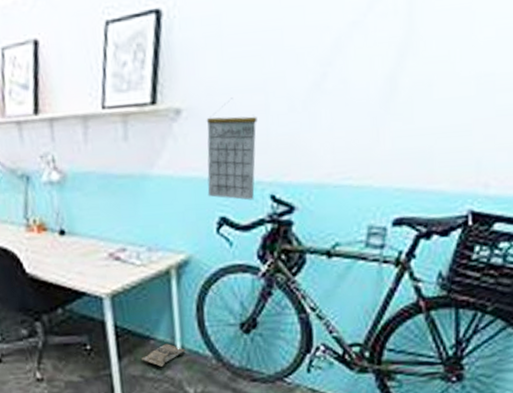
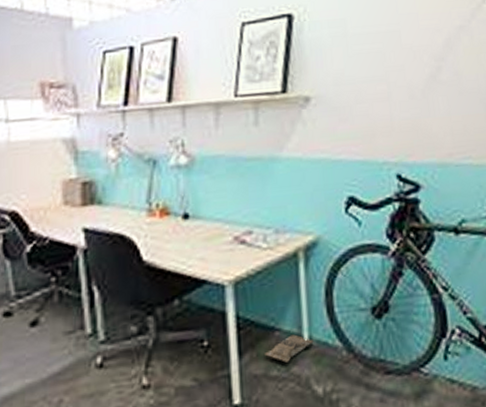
calendar: present [206,97,257,201] -> none [333,87,381,180]

